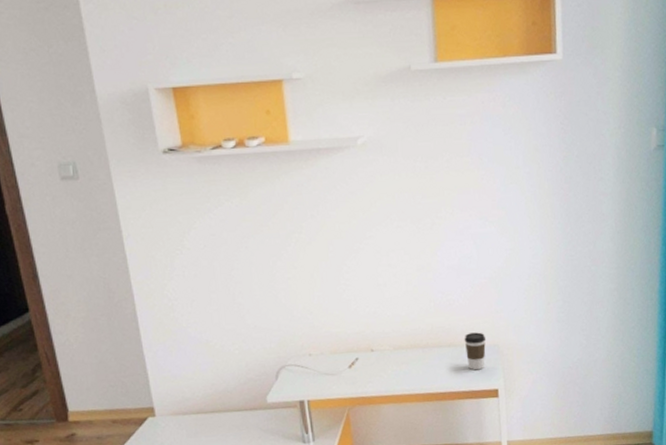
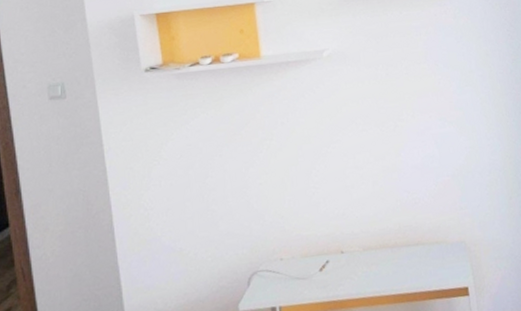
coffee cup: present [464,332,487,370] -> none [431,229,453,269]

